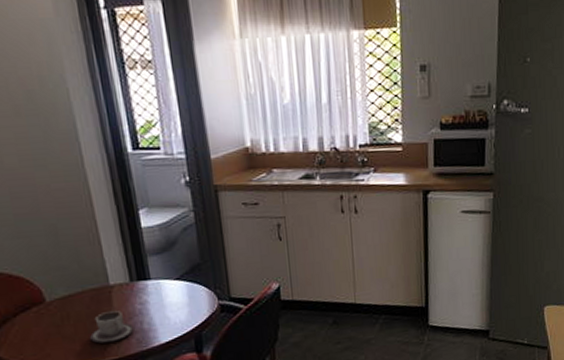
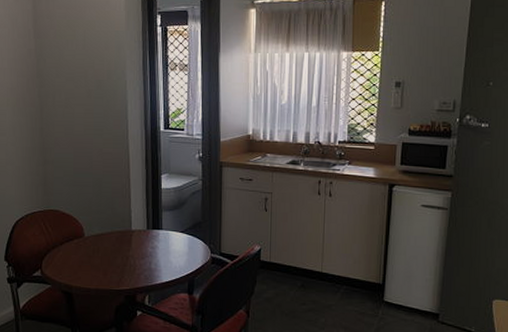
cup: present [89,310,134,344] -> none [110,250,144,275]

